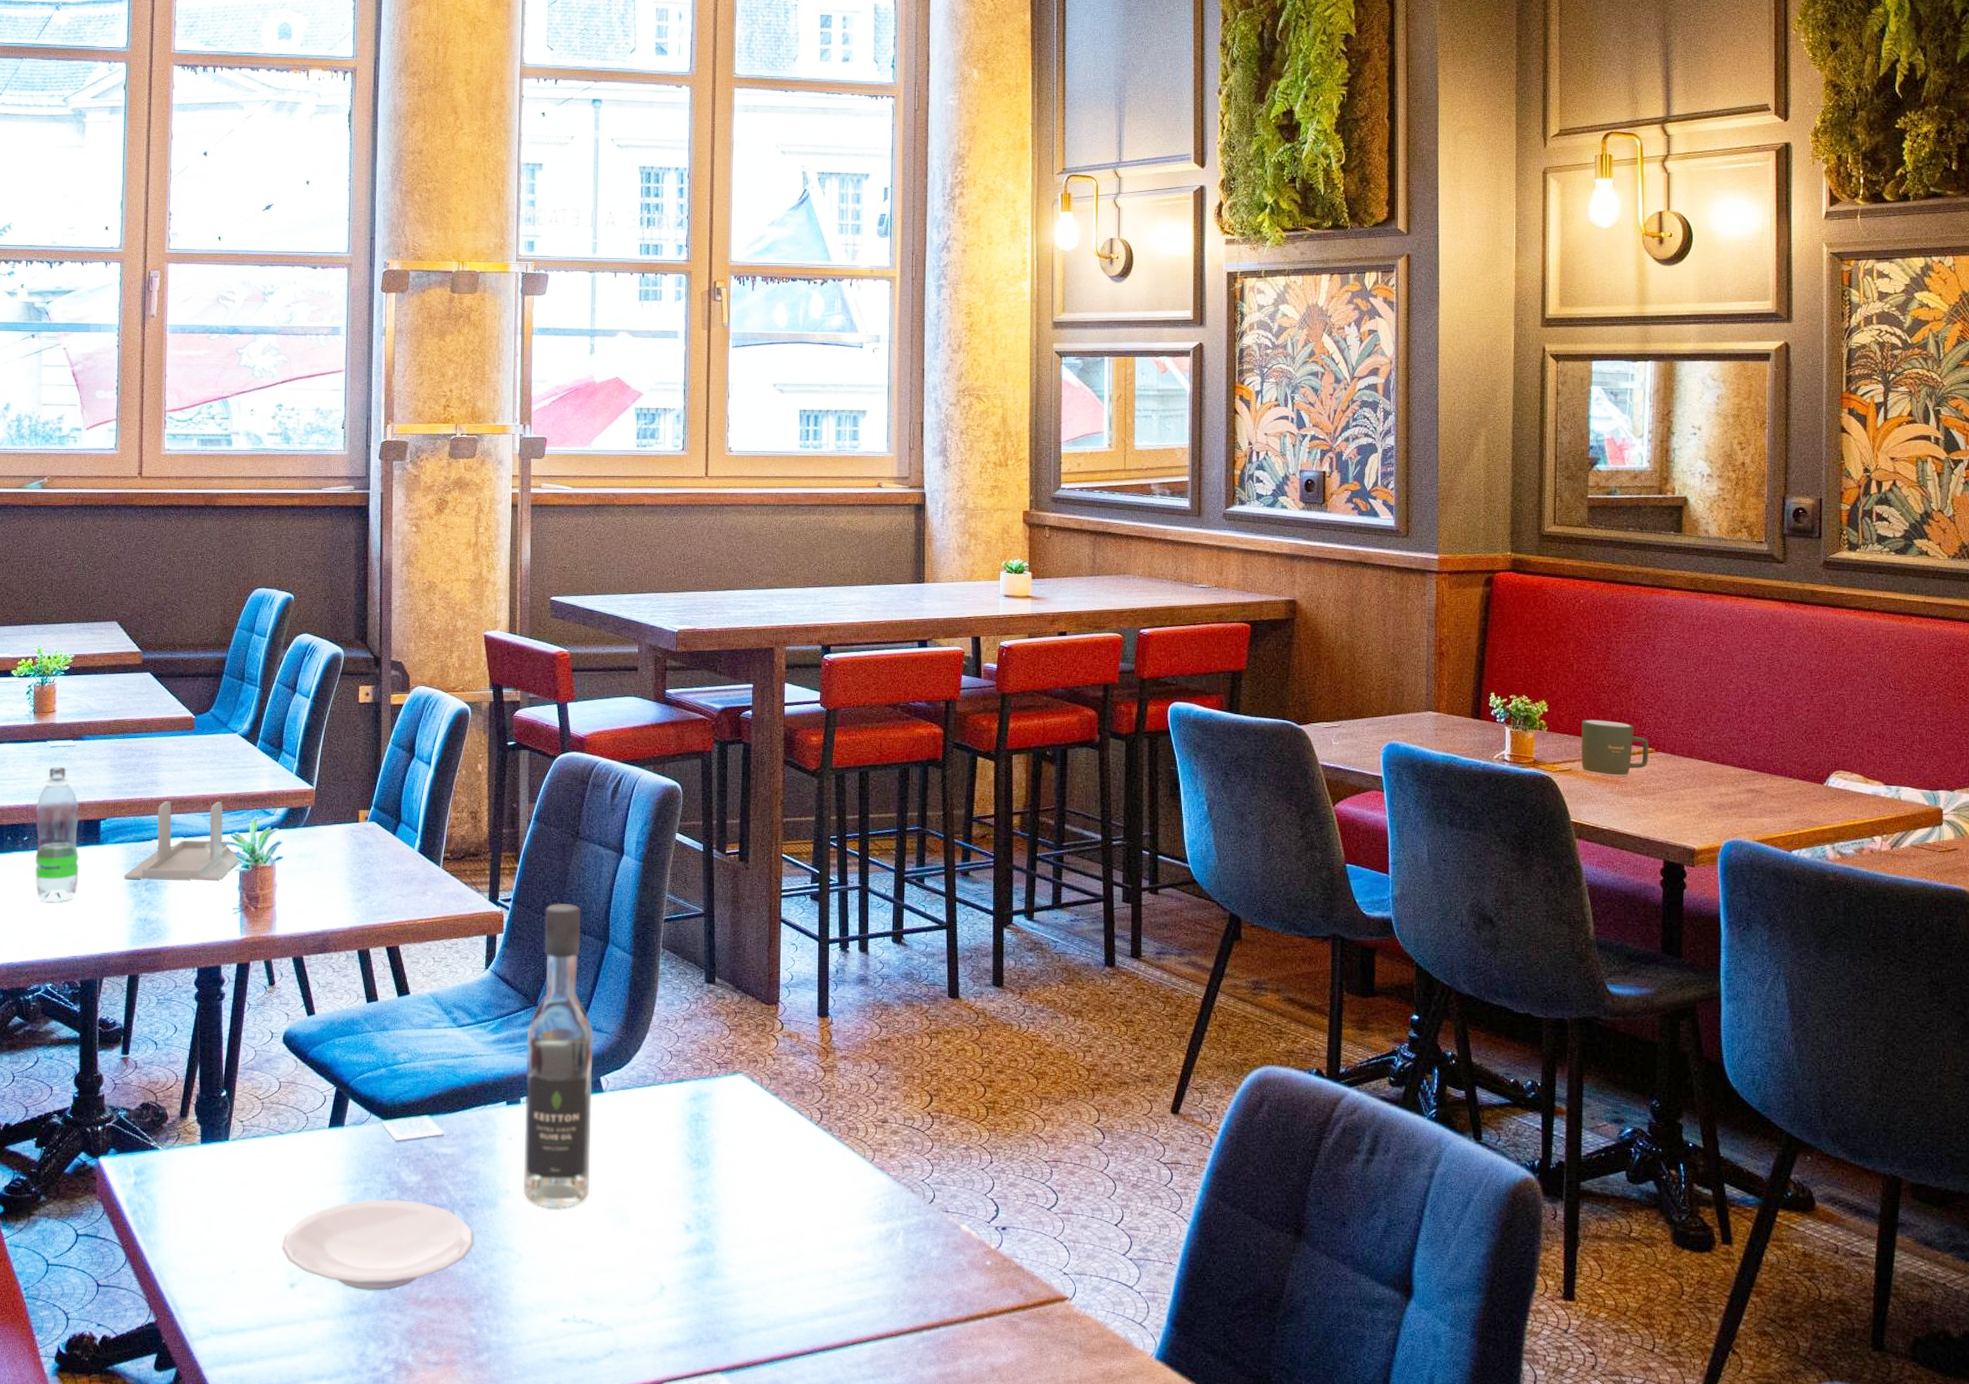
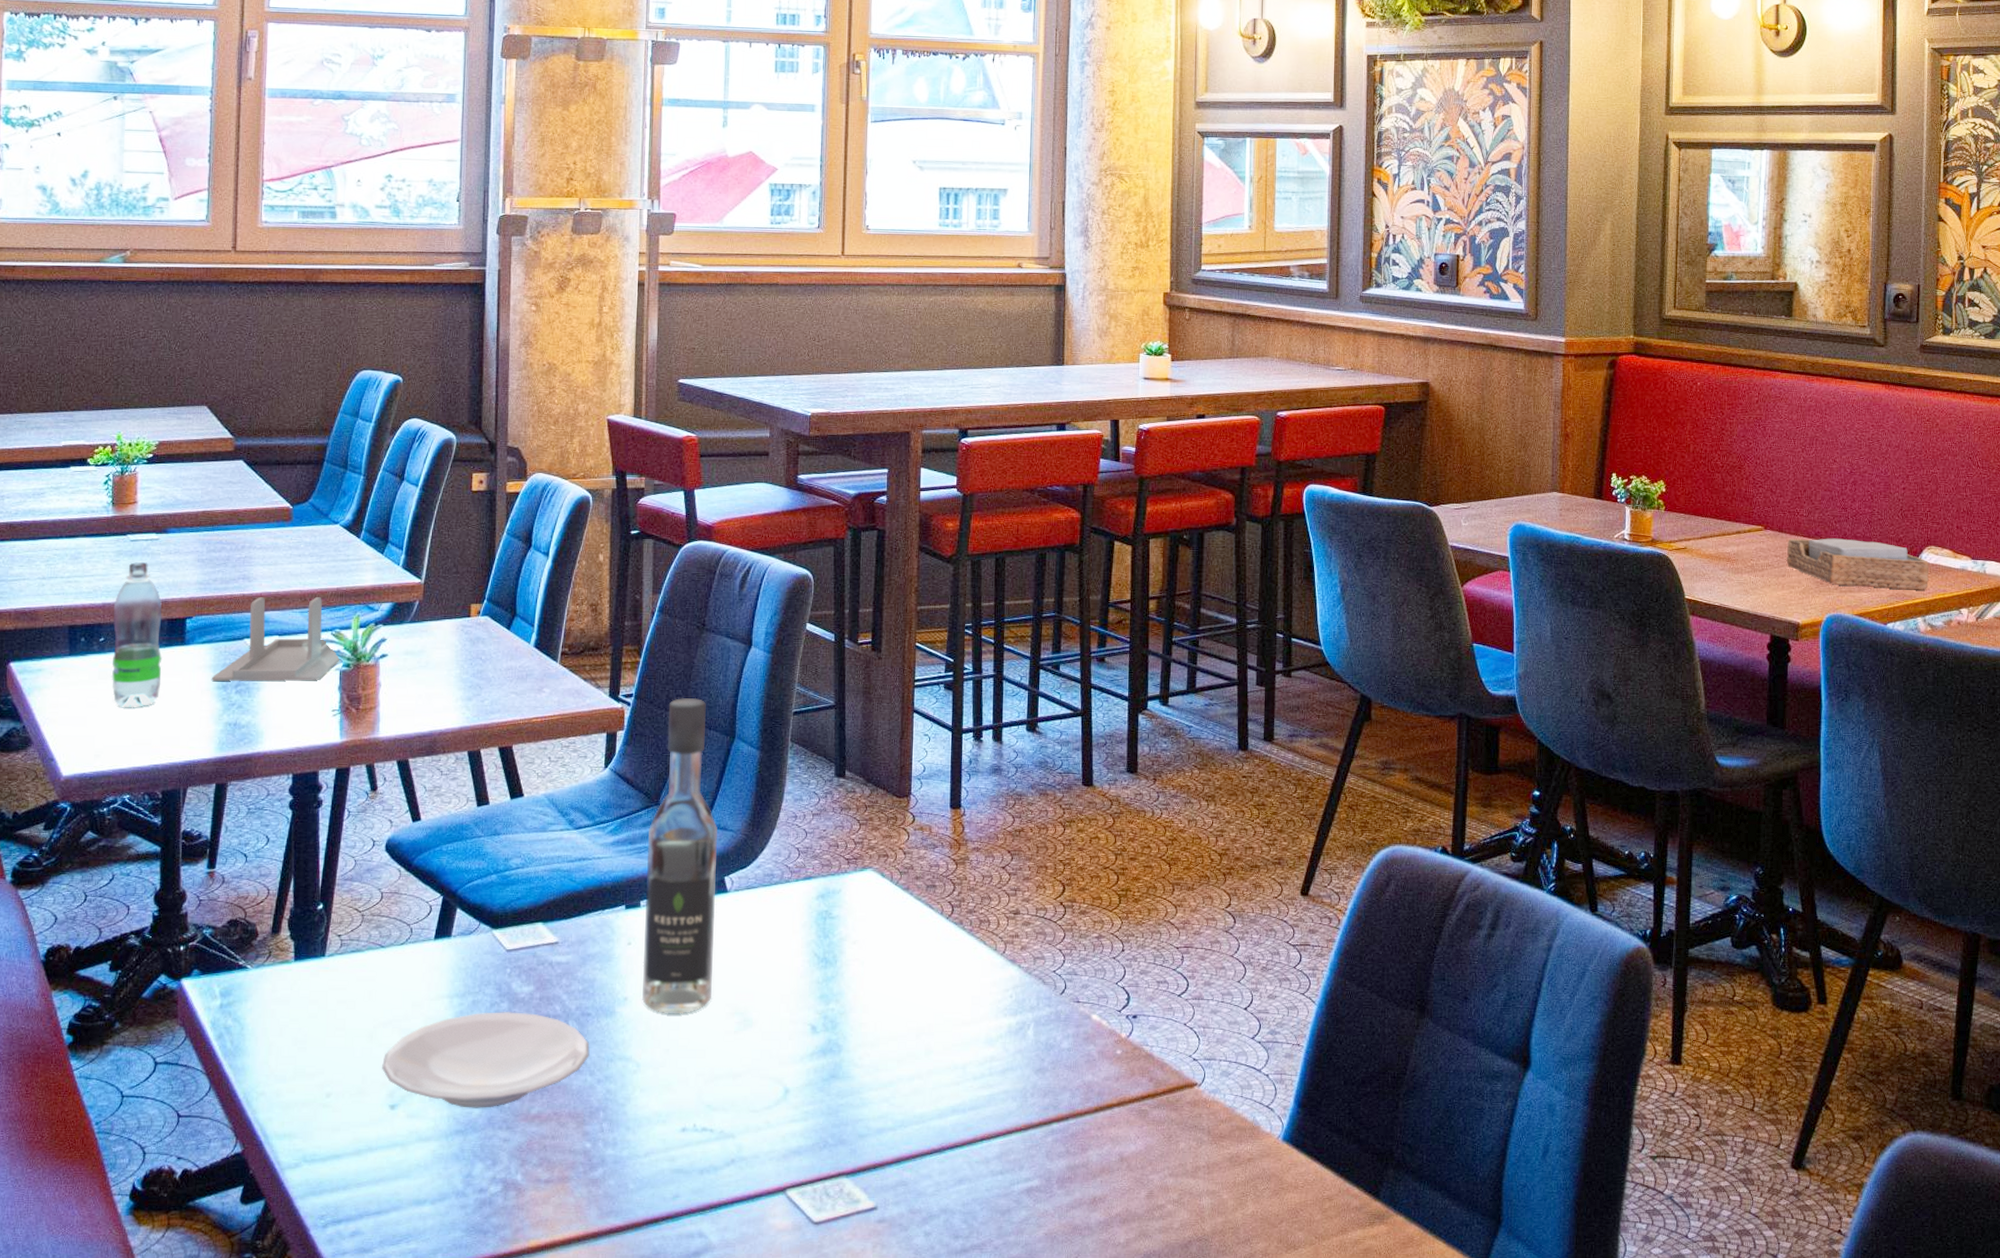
mug: present [1581,719,1648,777] -> none [1696,499,1758,555]
napkin holder: none [1680,761,1837,817] -> present [1786,538,1929,590]

